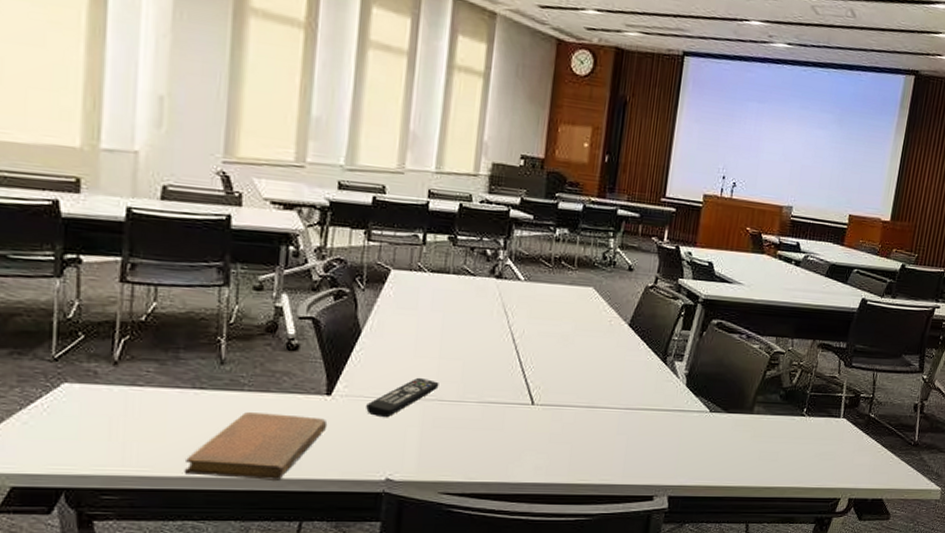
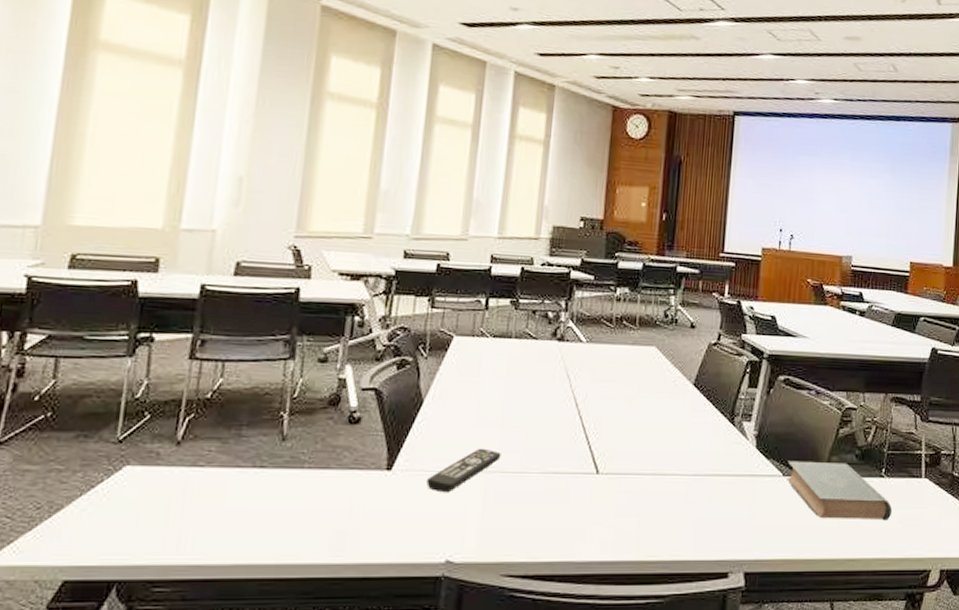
notebook: present [184,412,328,480] -> none [238,492,387,566]
book: none [713,398,810,455] -> present [786,460,893,521]

